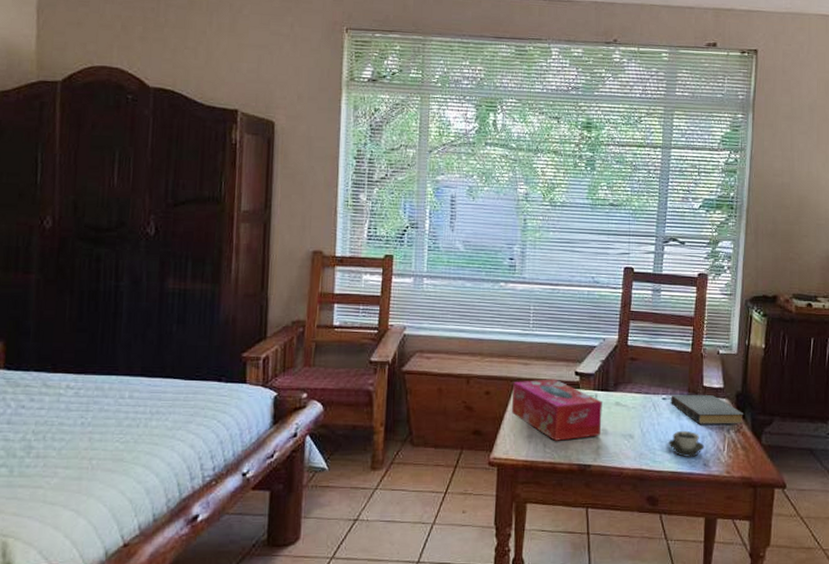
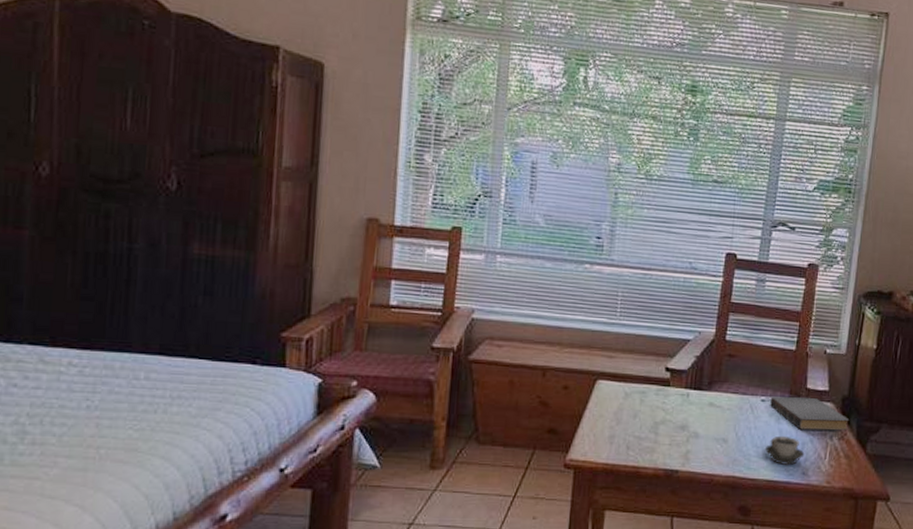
tissue box: present [511,379,602,441] -> none [591,374,694,443]

